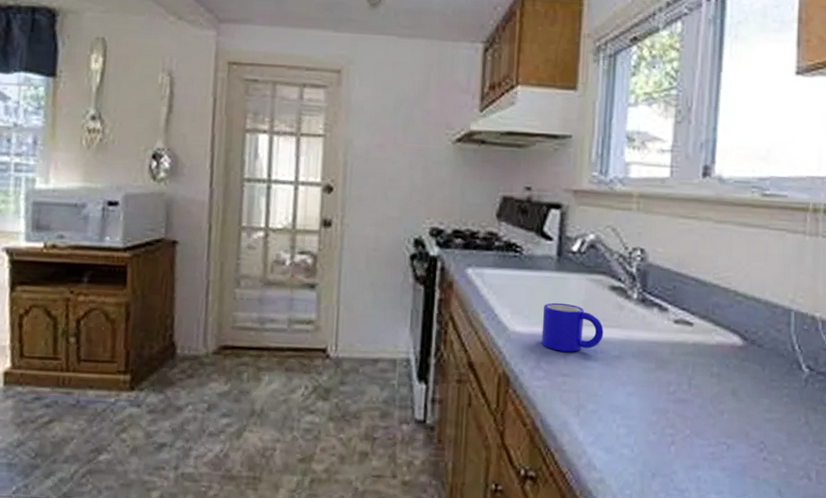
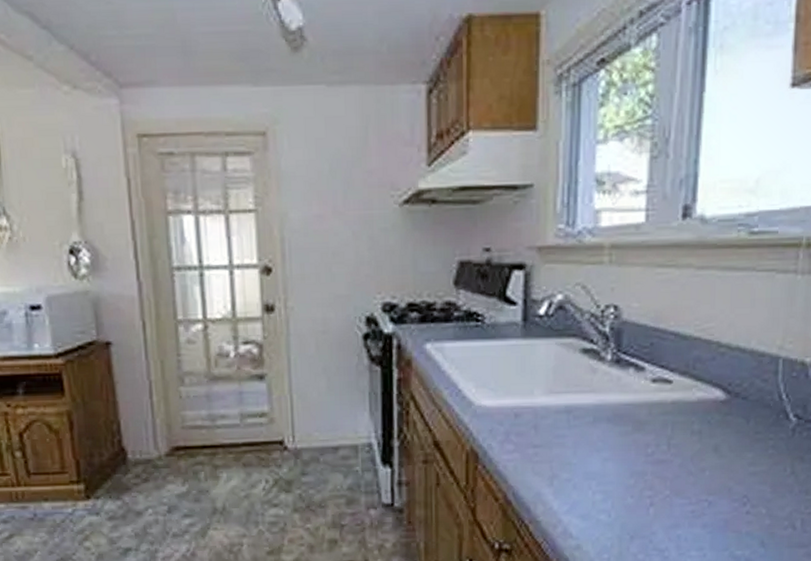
mug: present [541,302,604,352] -> none [510,371,576,422]

